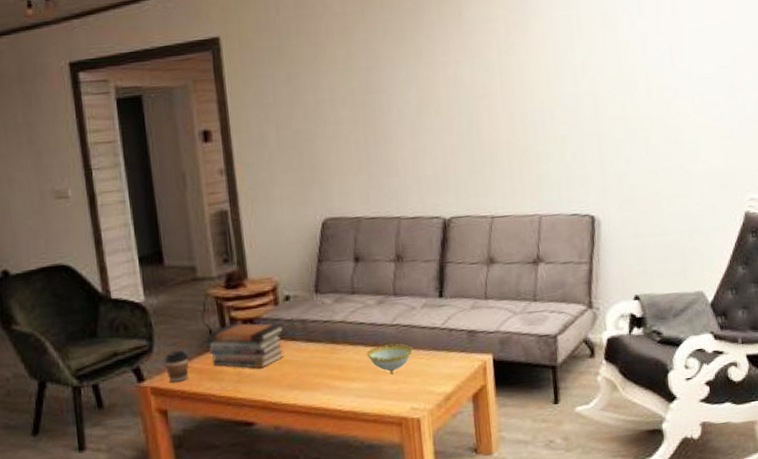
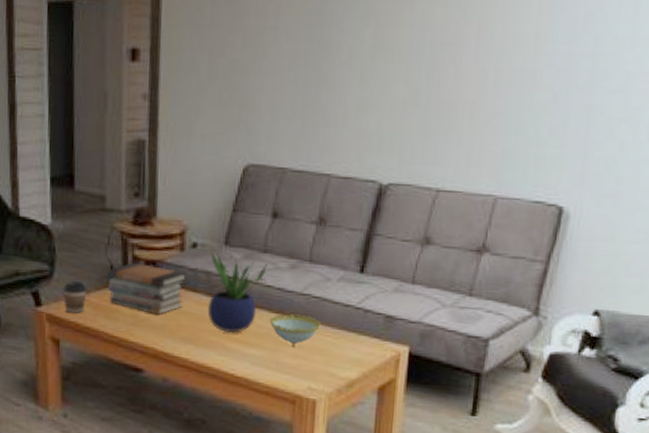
potted plant: none [303,300,358,373] -> present [207,250,267,334]

